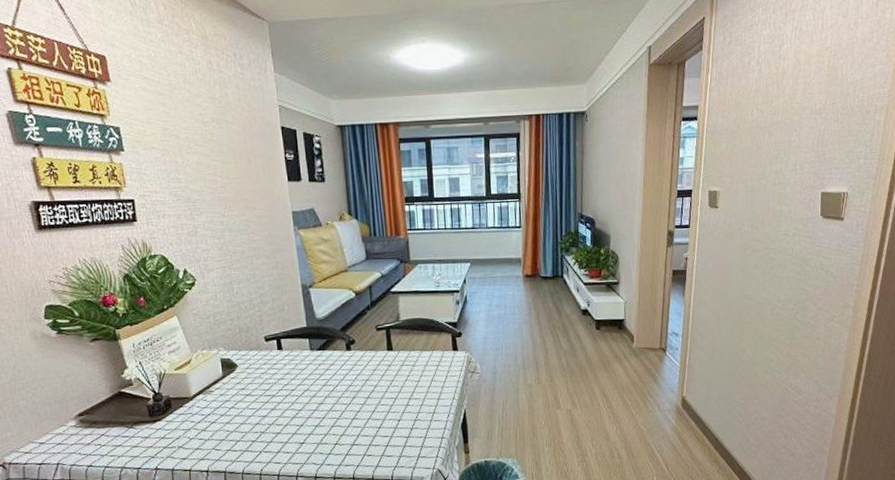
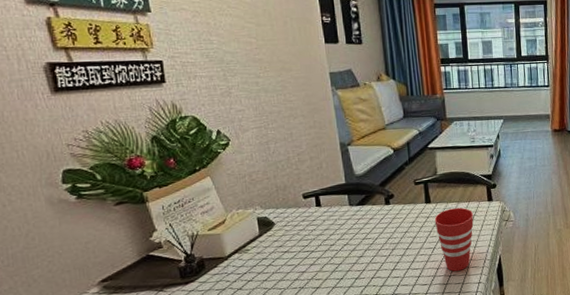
cup: none [396,356,438,424] -> present [434,207,474,272]

